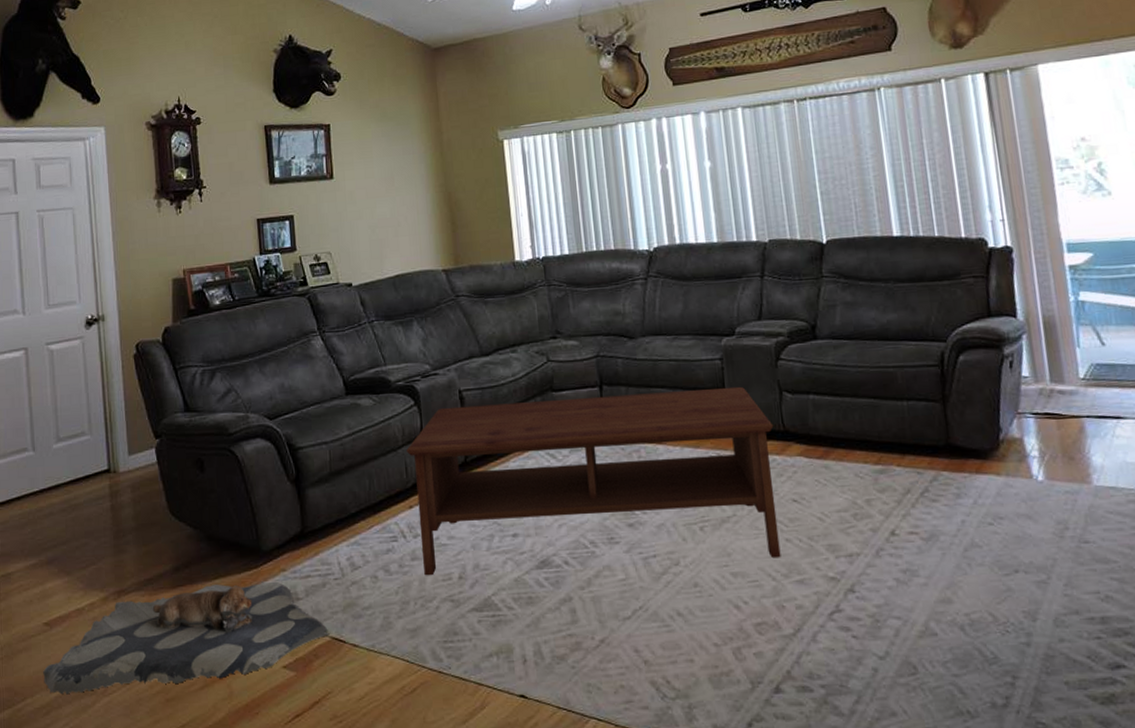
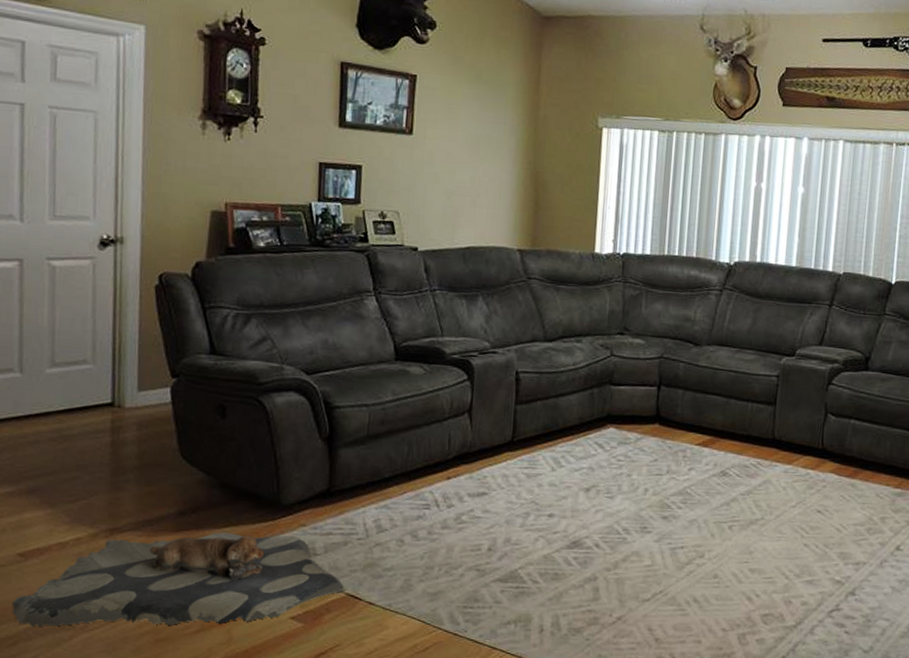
coffee table: present [406,386,781,576] -> none [452,386,814,559]

